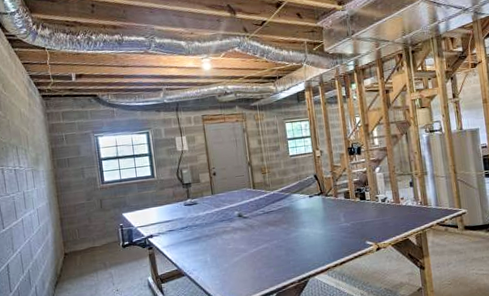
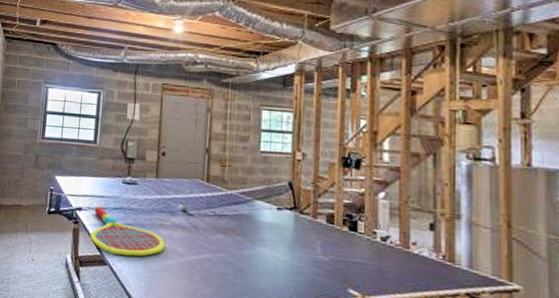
tennis racket: none [164,229,230,266] -> present [90,206,165,257]

